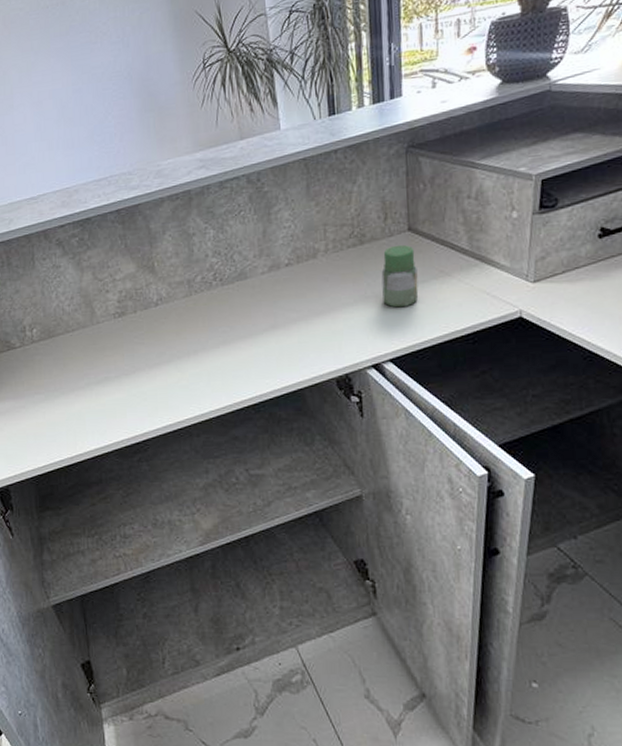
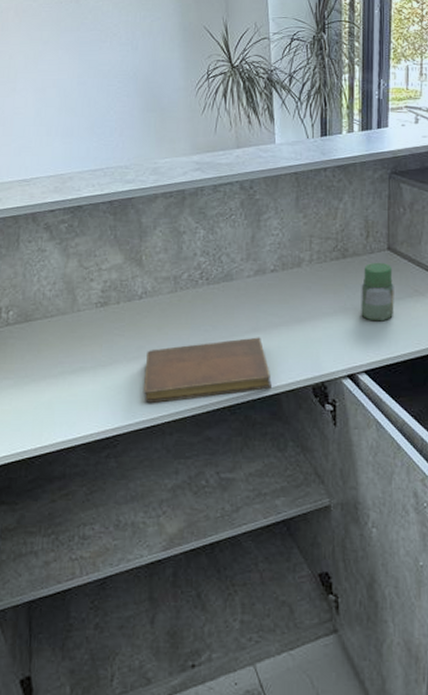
notebook: none [167,334,294,407] -> present [144,337,272,403]

